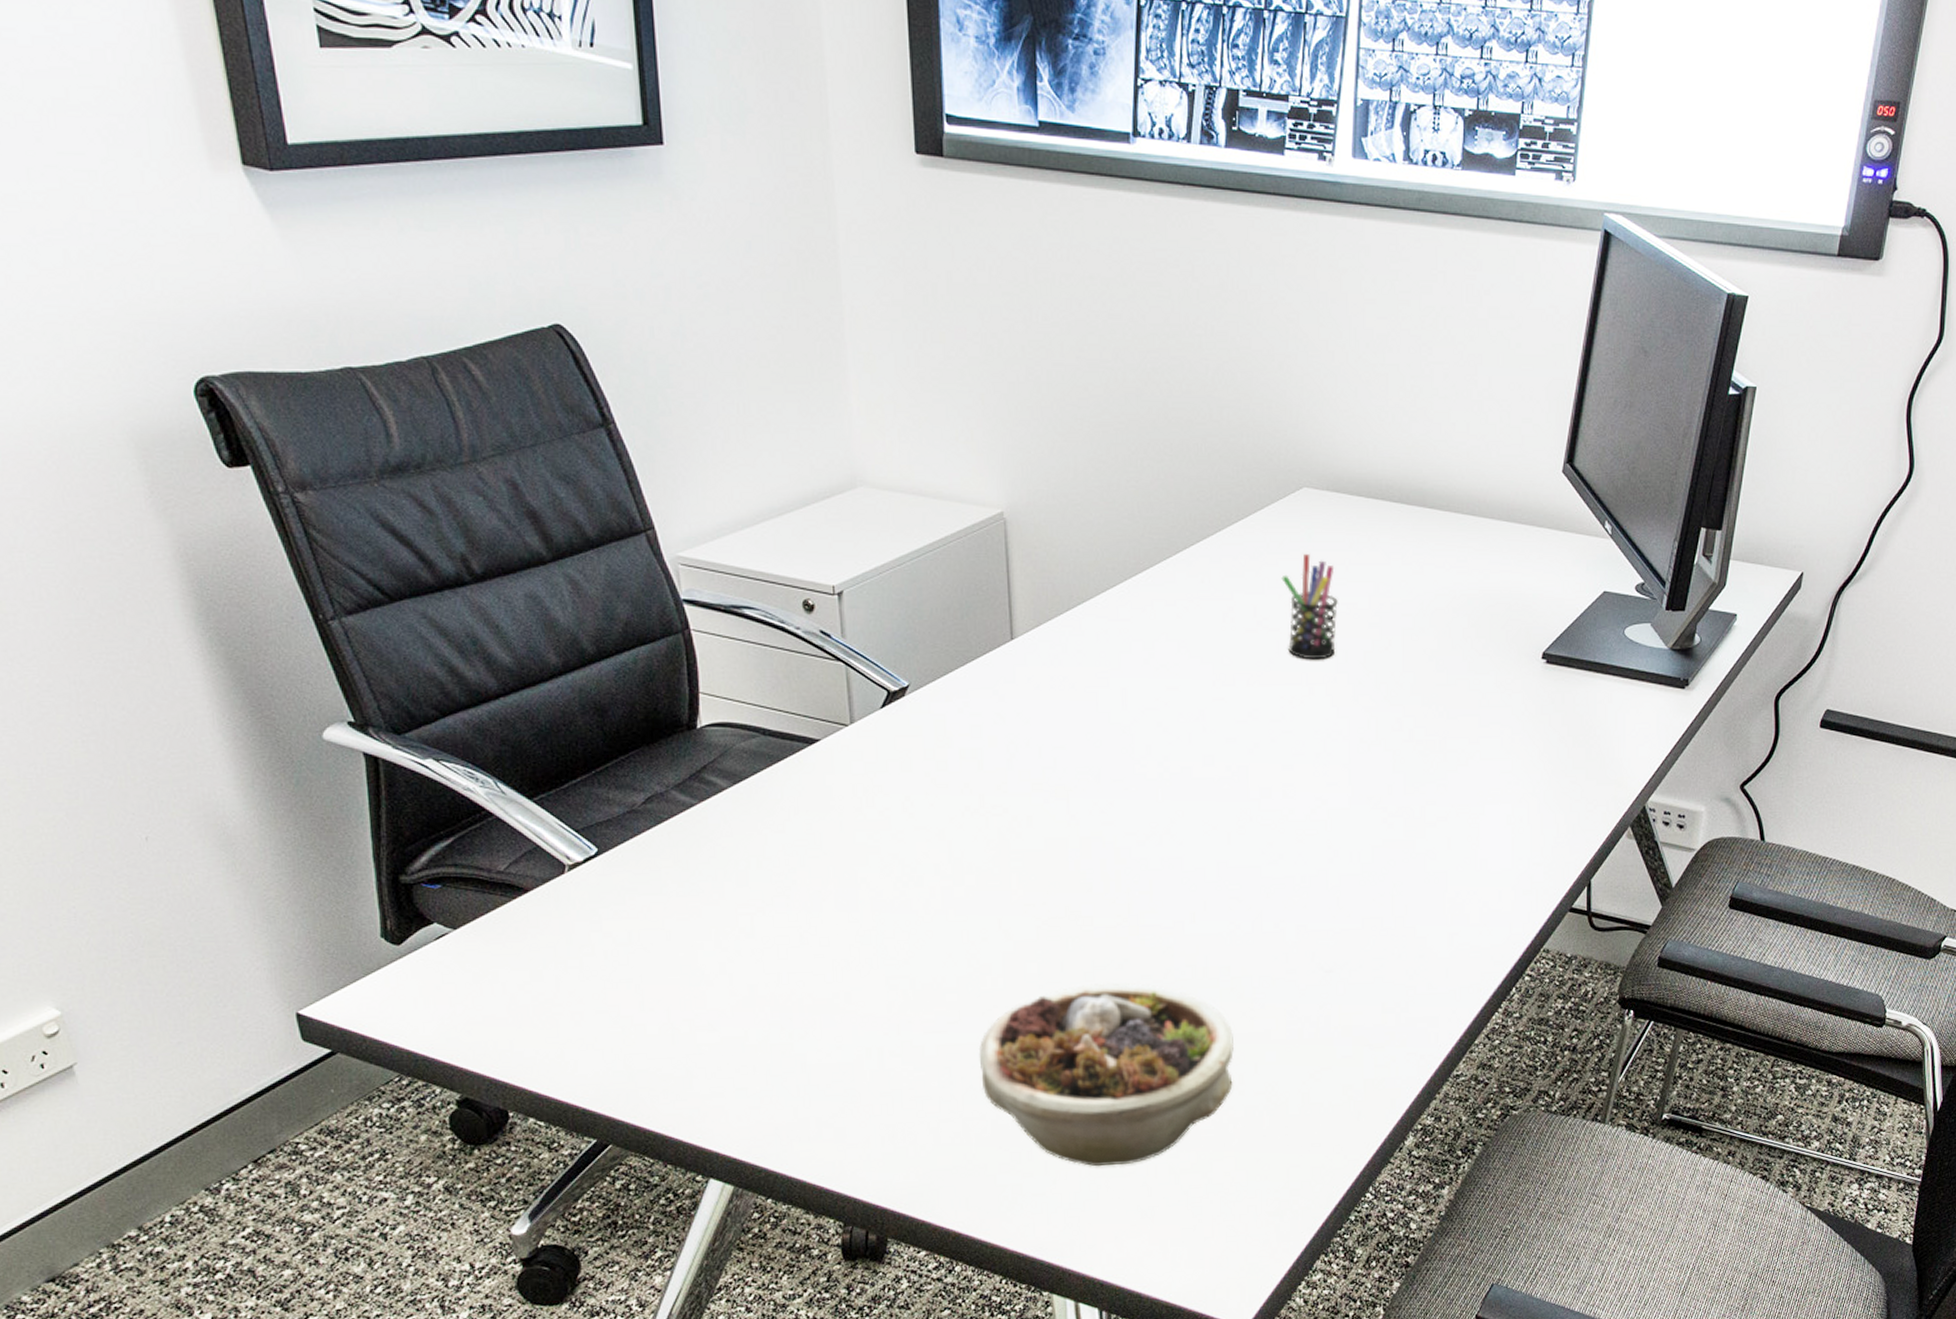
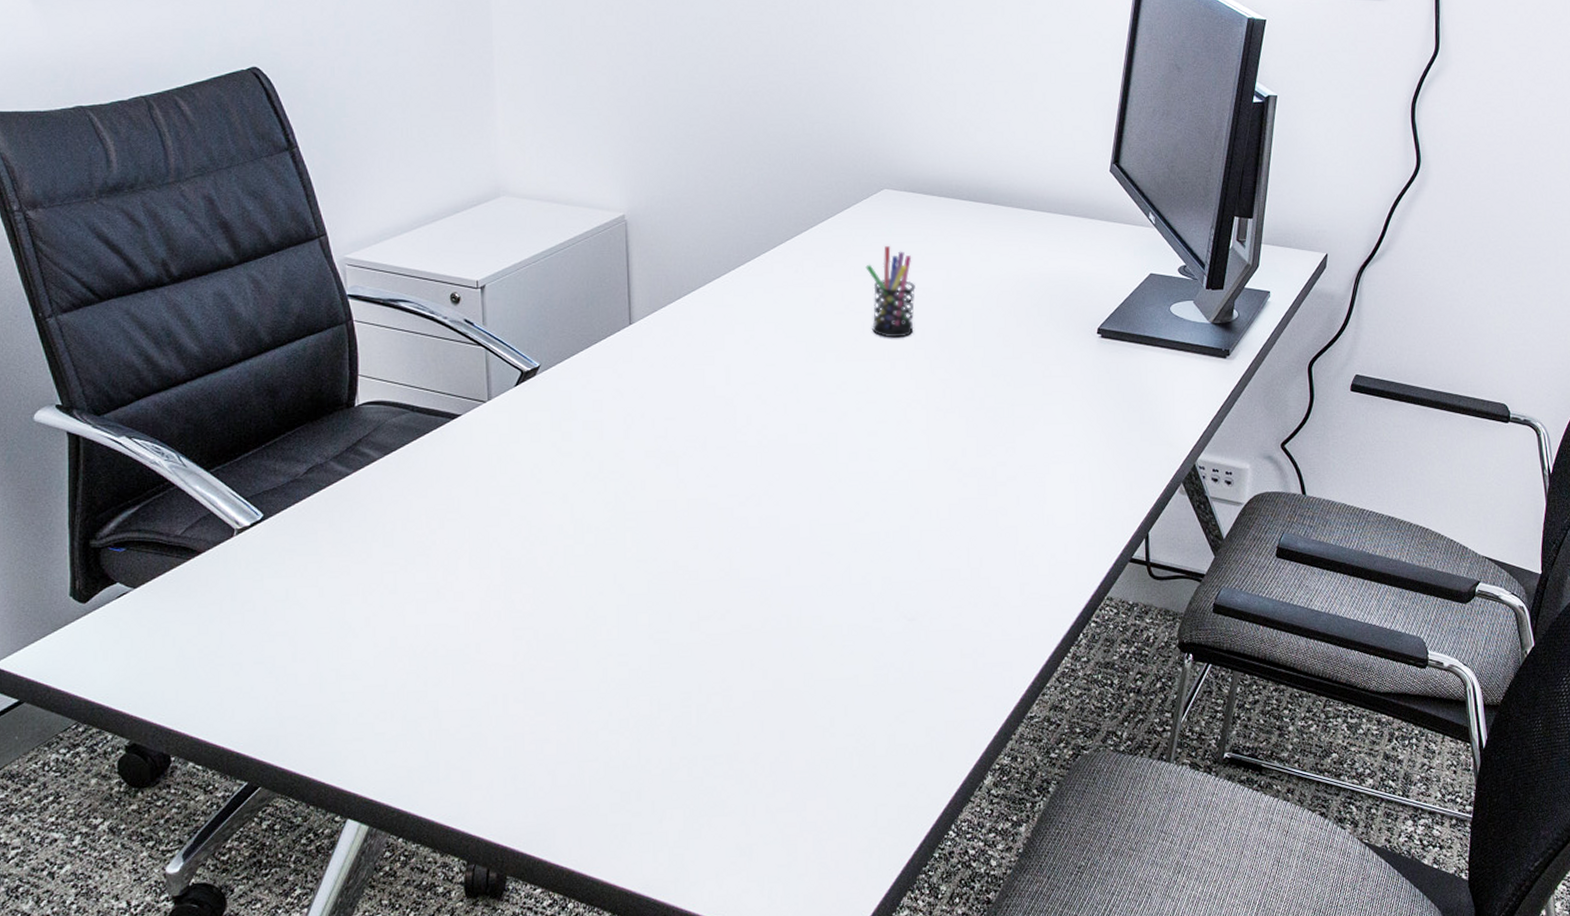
succulent planter: present [978,982,1235,1167] -> none [594,632,826,807]

